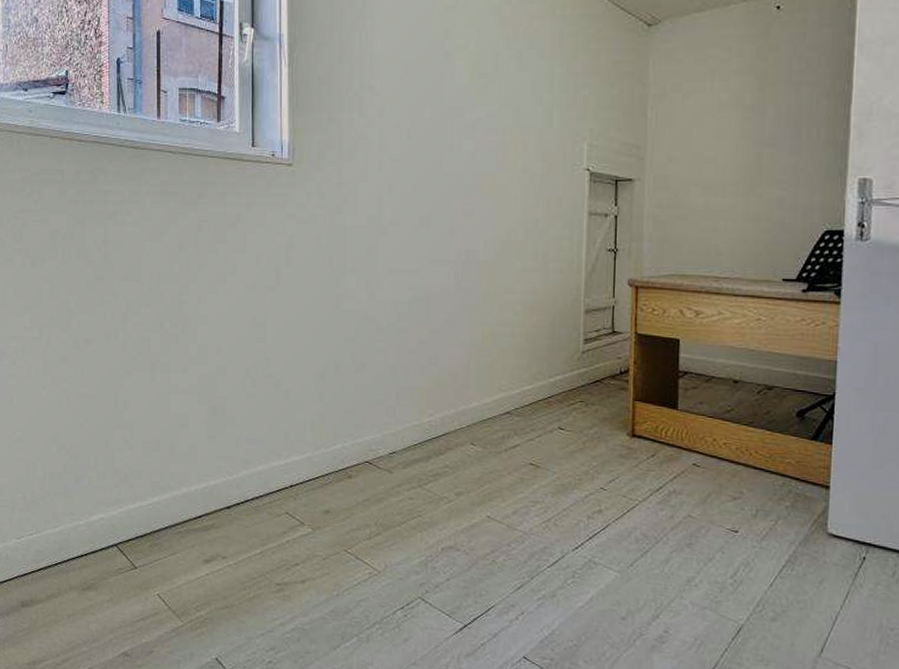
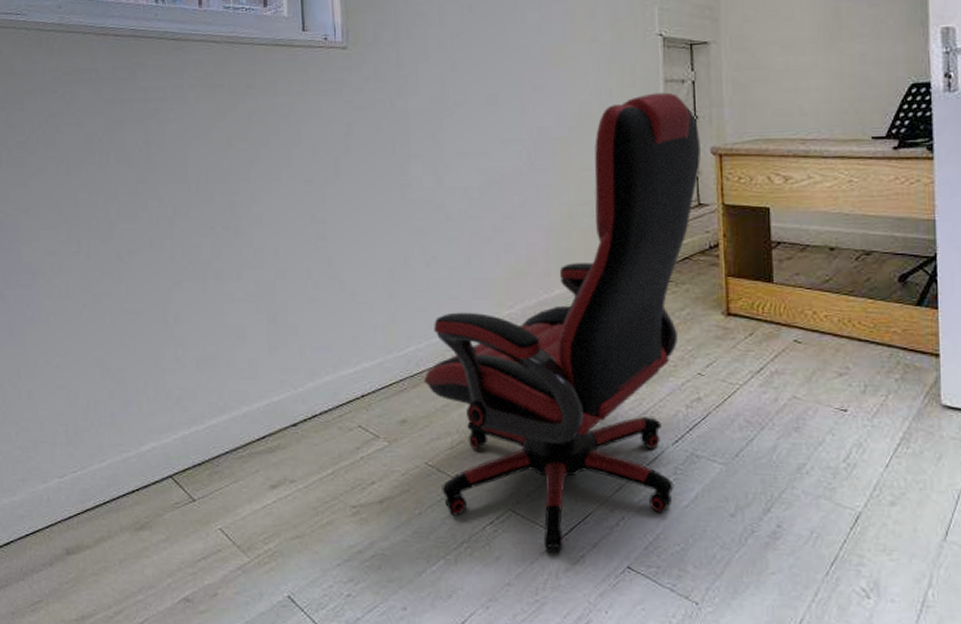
office chair: none [347,224,618,641] -> present [424,92,701,554]

